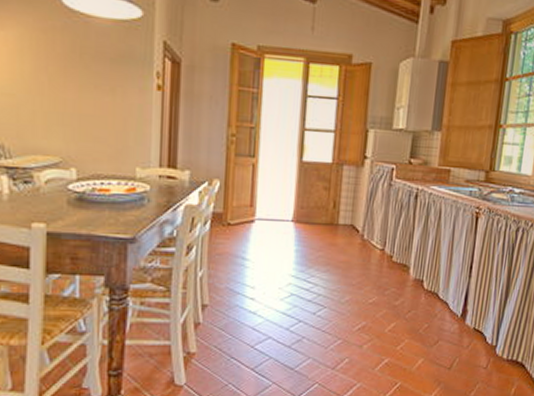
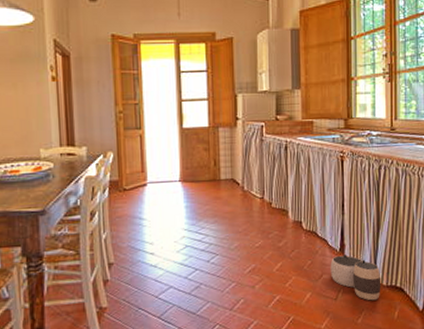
waste basket: none [447,321,502,374] -> present [330,254,381,301]

